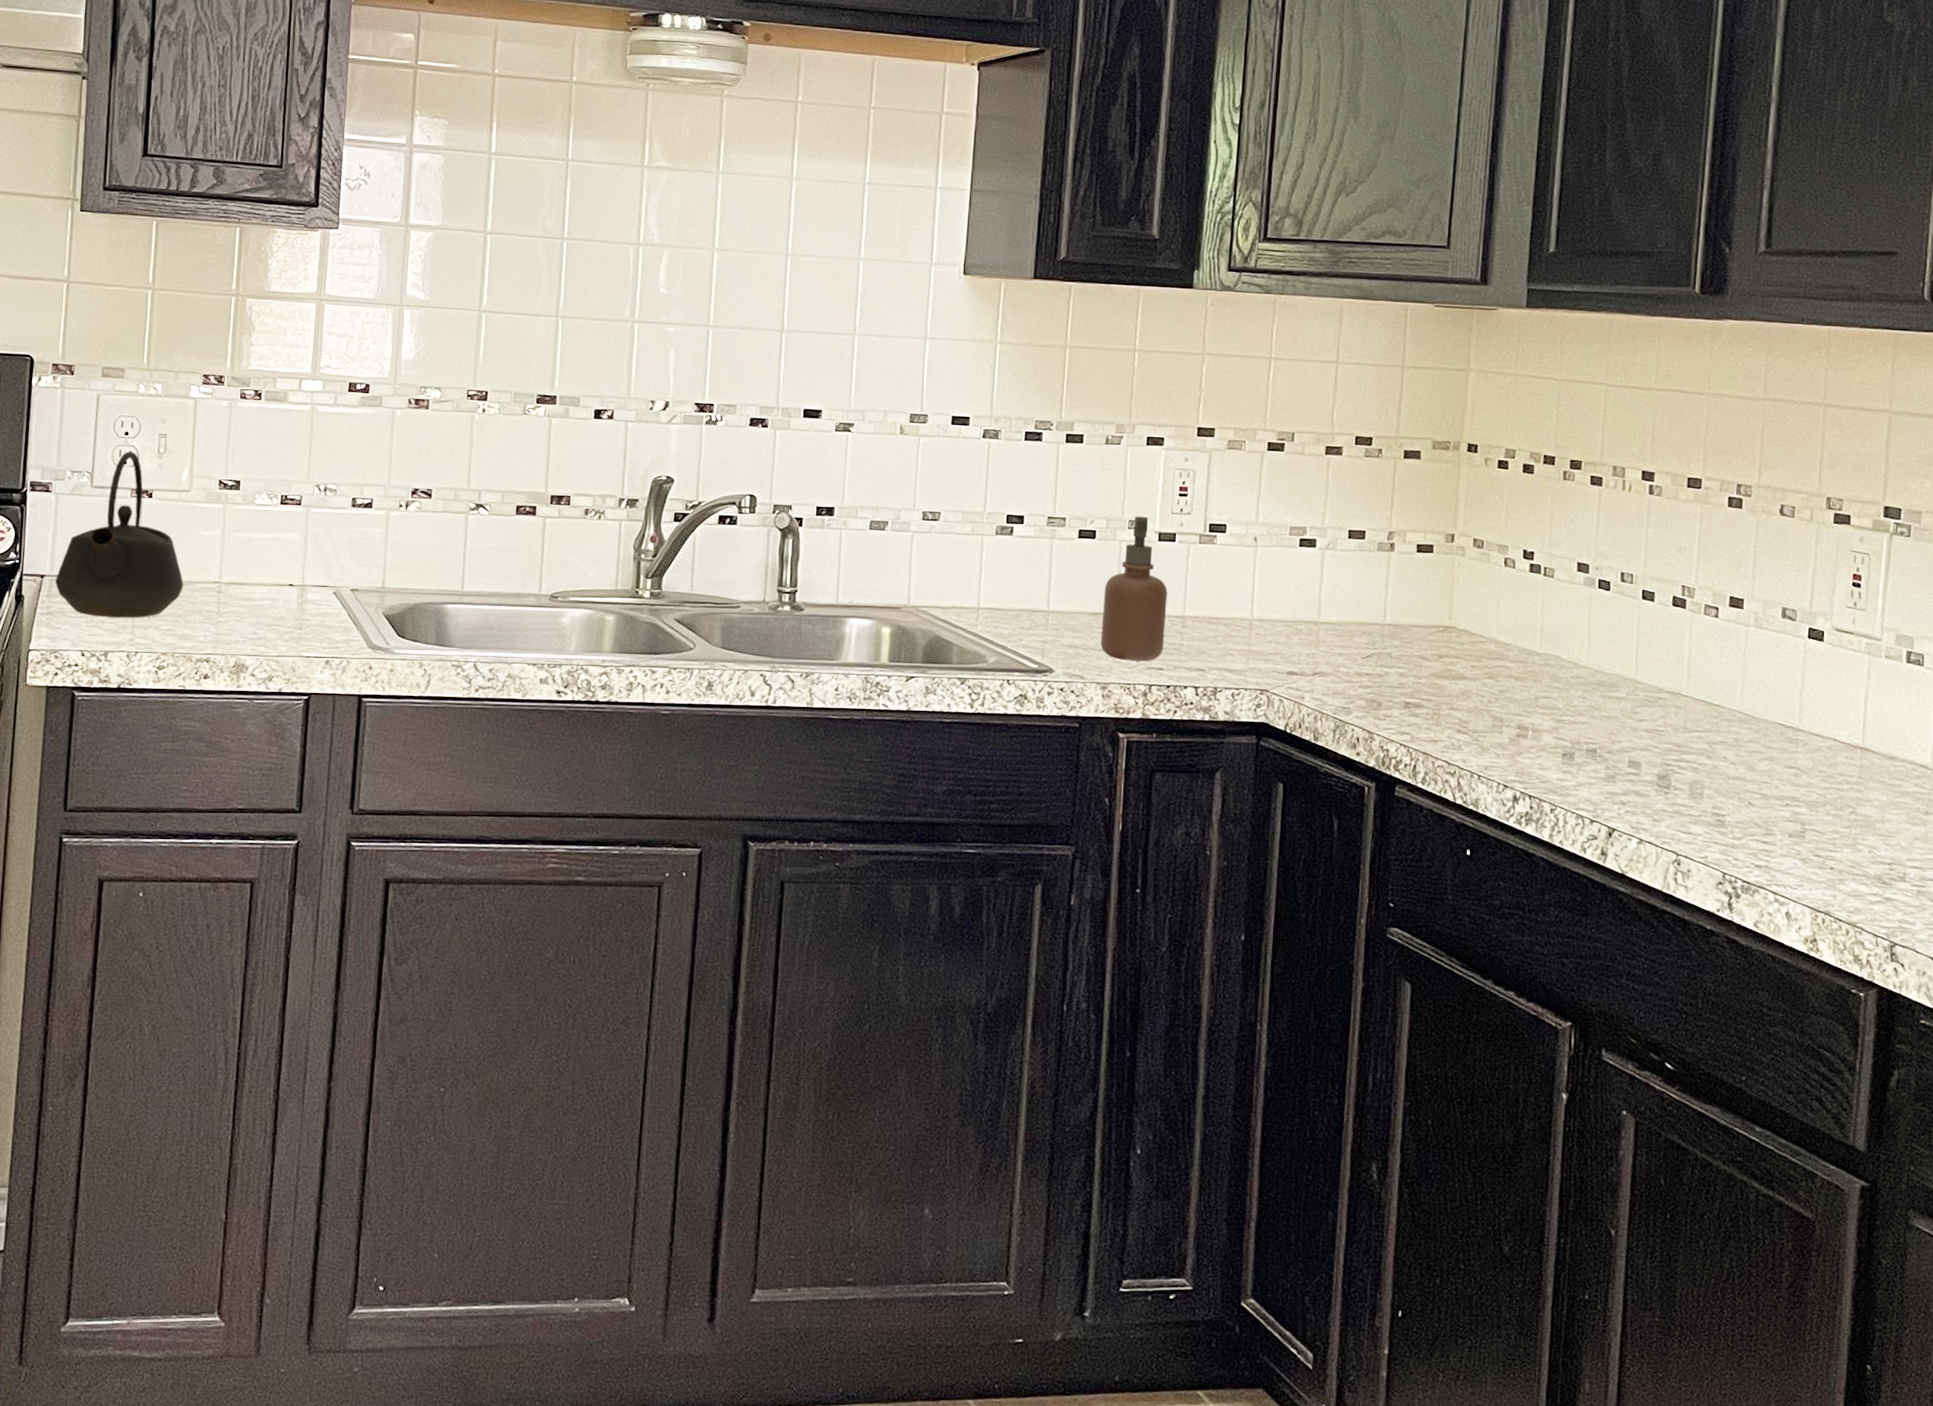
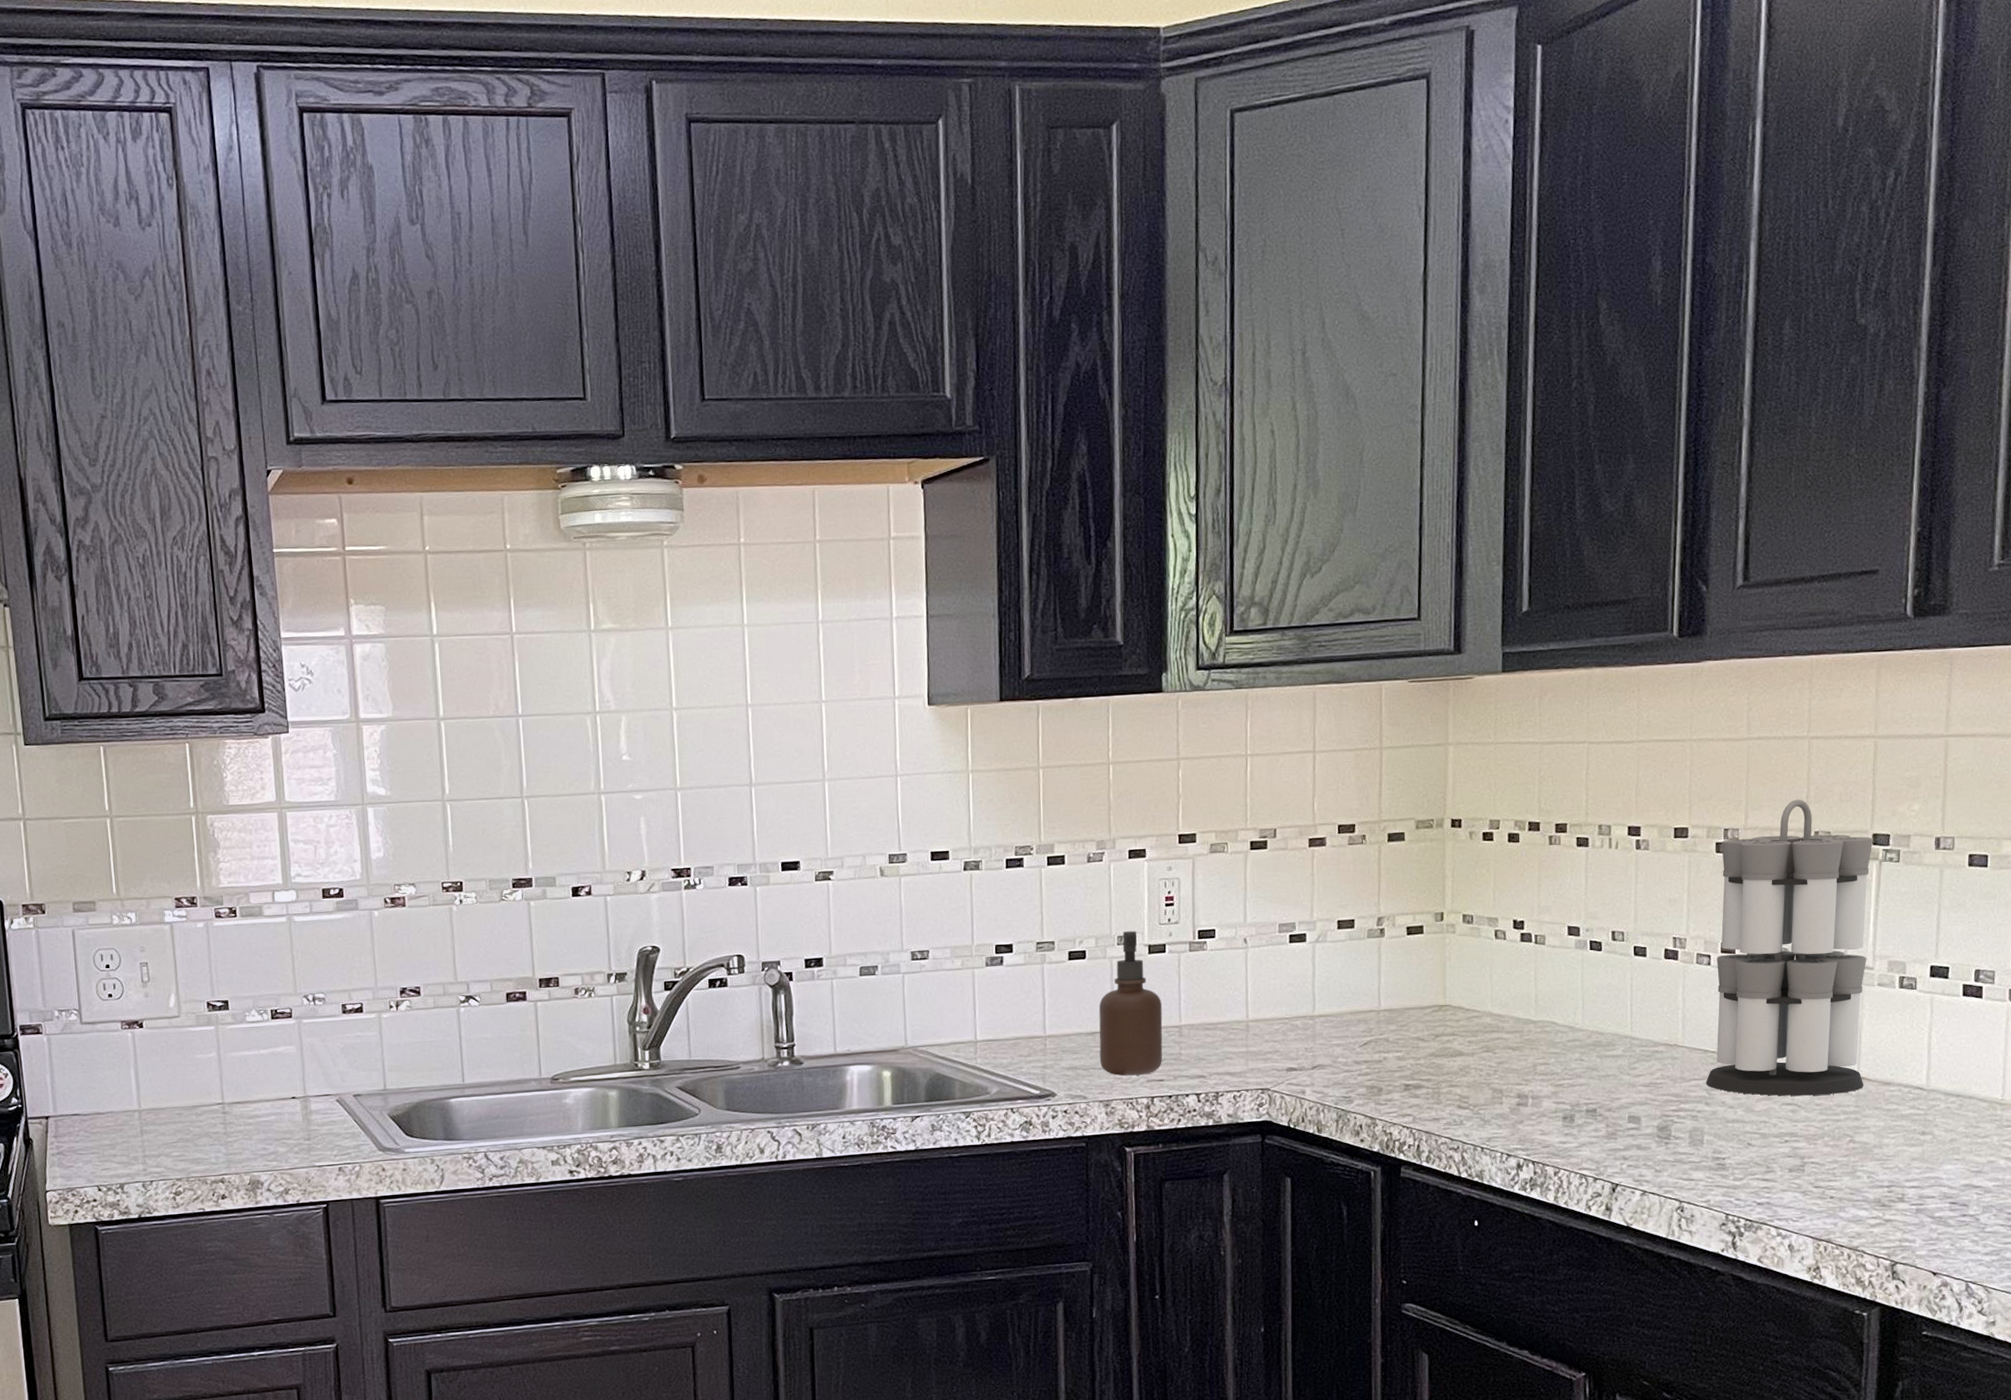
kettle: present [55,451,184,618] -> none [60,983,188,1151]
spice rack: none [1709,463,1885,763] -> present [1706,799,1873,1096]

